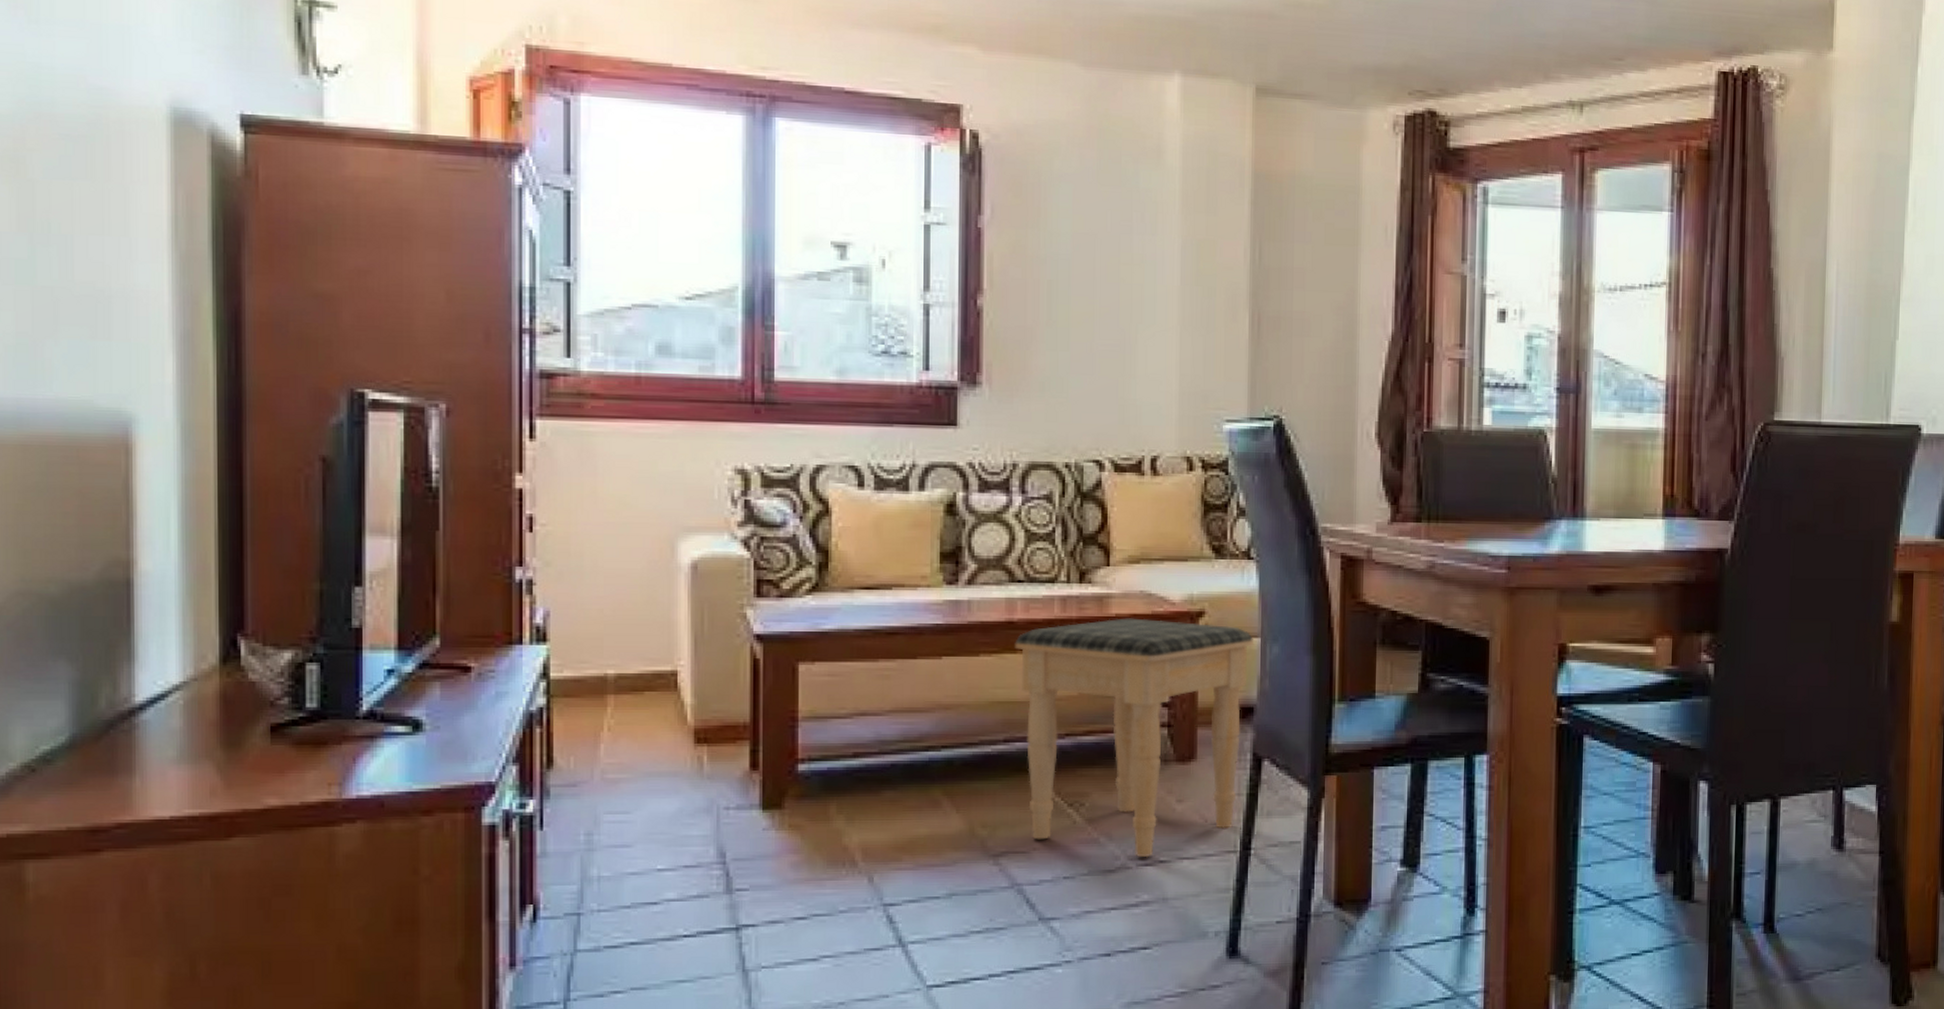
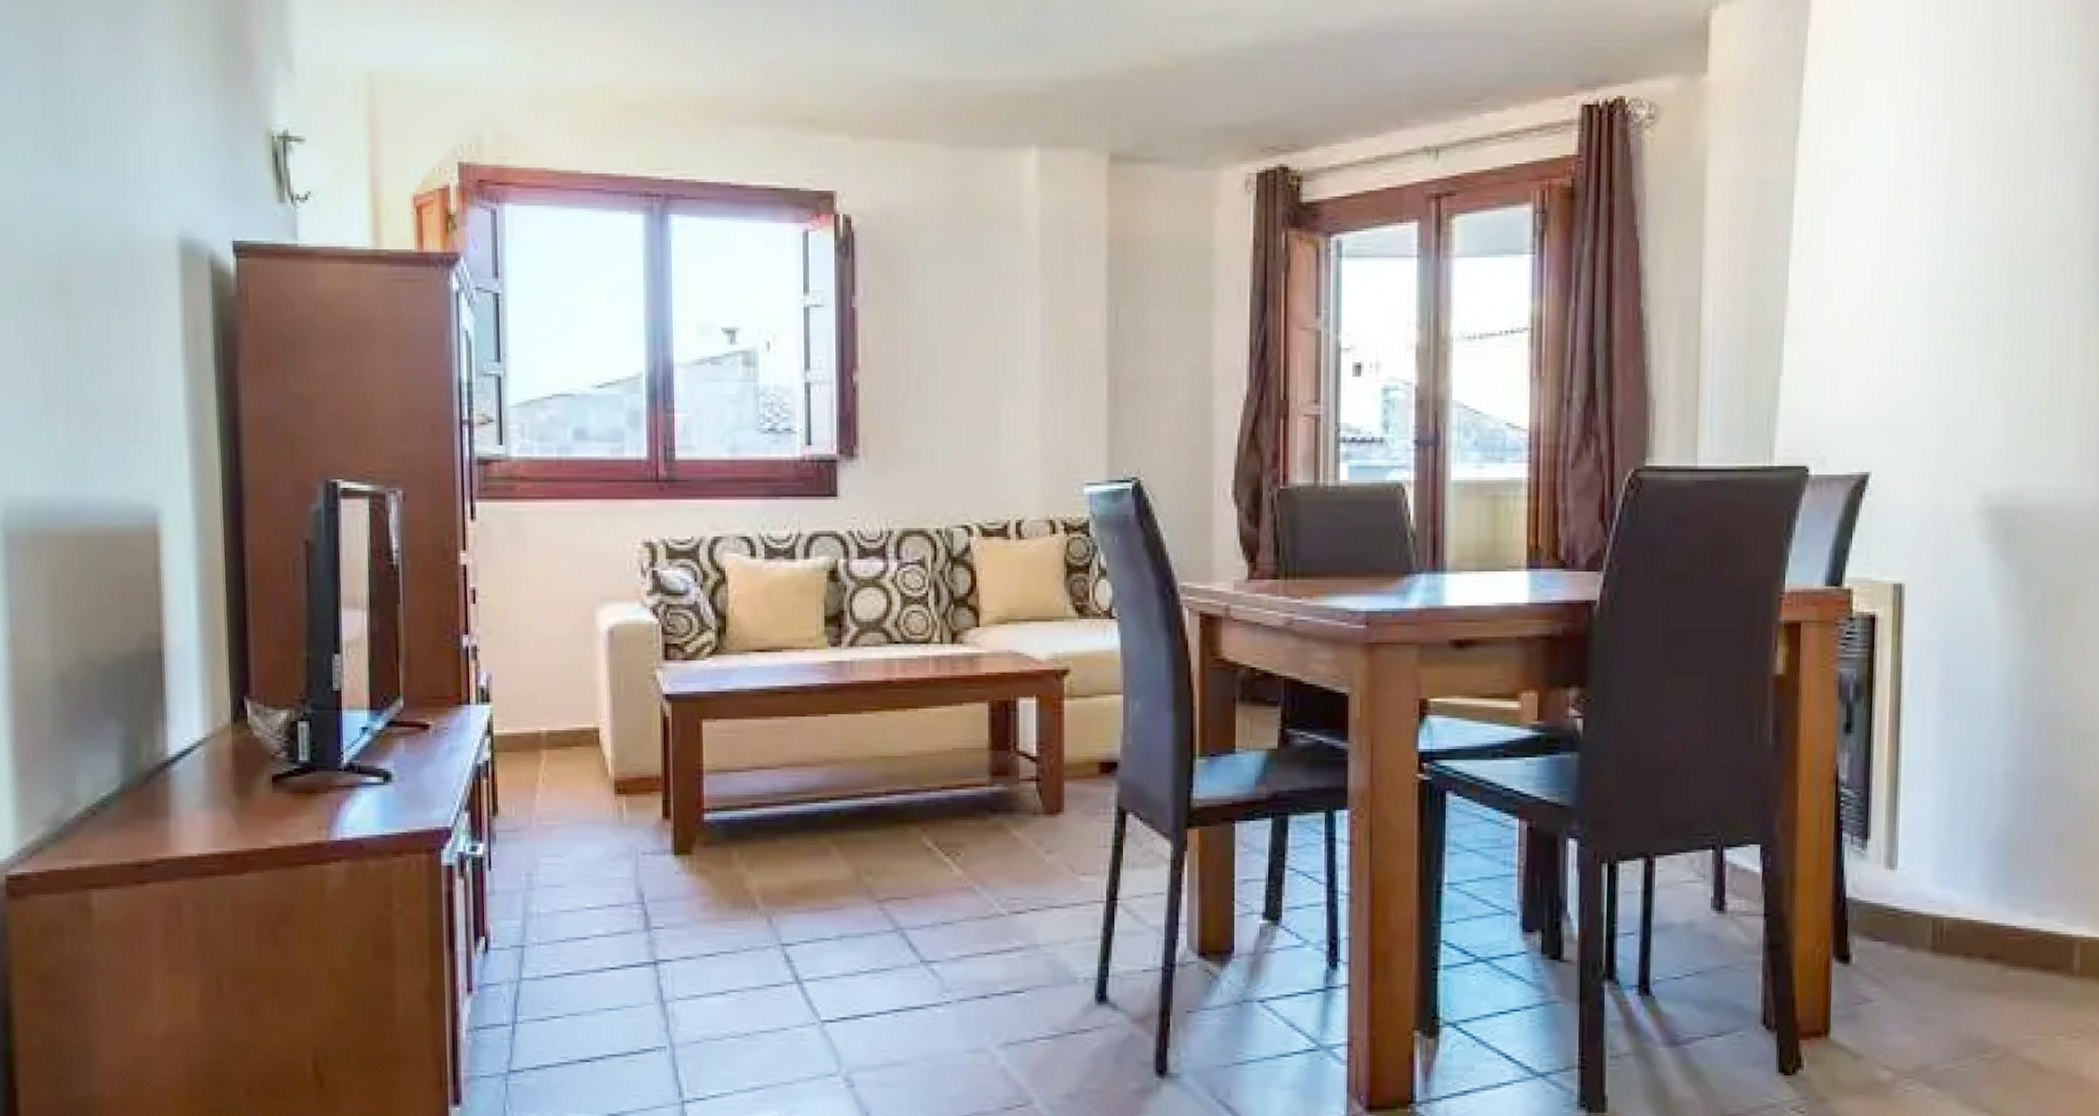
footstool: present [1015,618,1255,858] -> none [893,676,1117,906]

